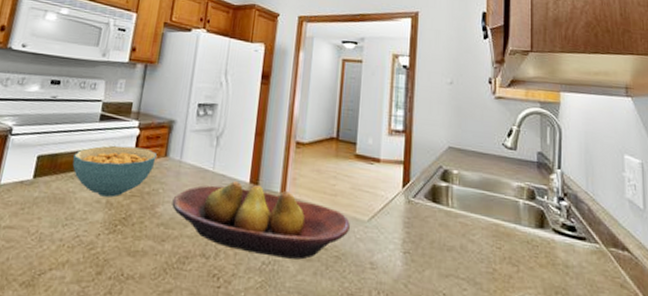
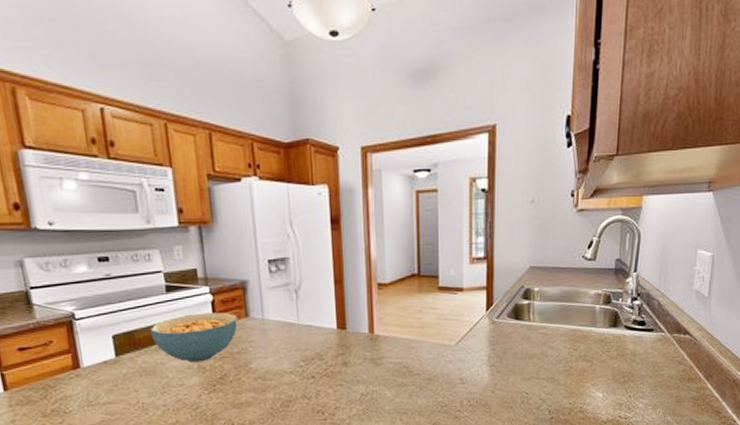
fruit bowl: present [172,181,350,260] -> none [264,329,439,388]

